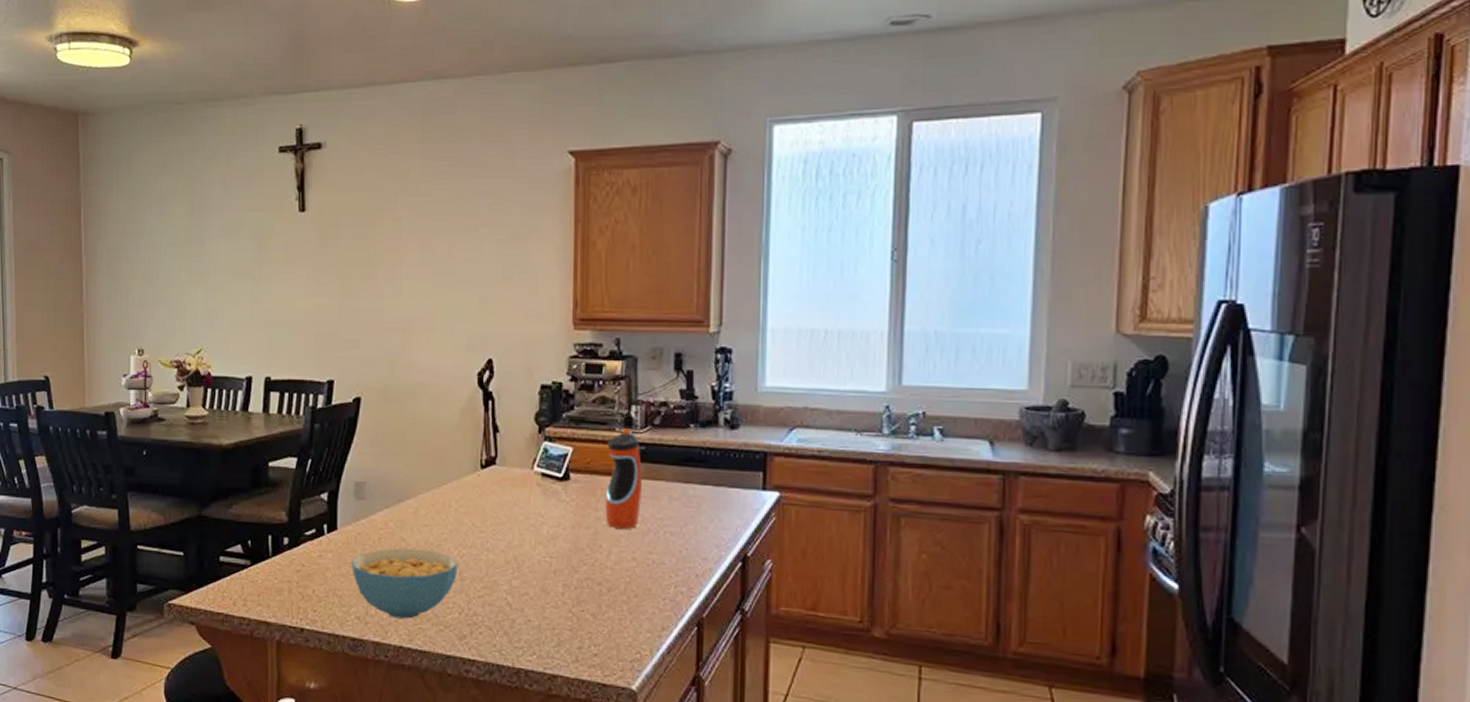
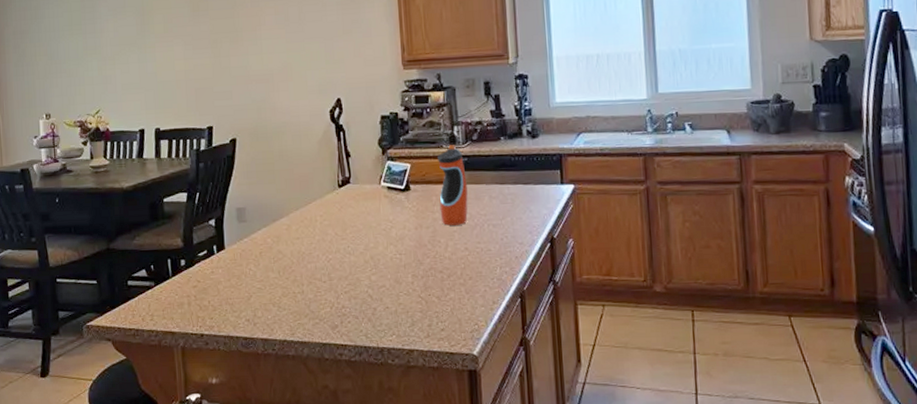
cereal bowl: present [351,548,458,619] -> none [238,258,327,317]

